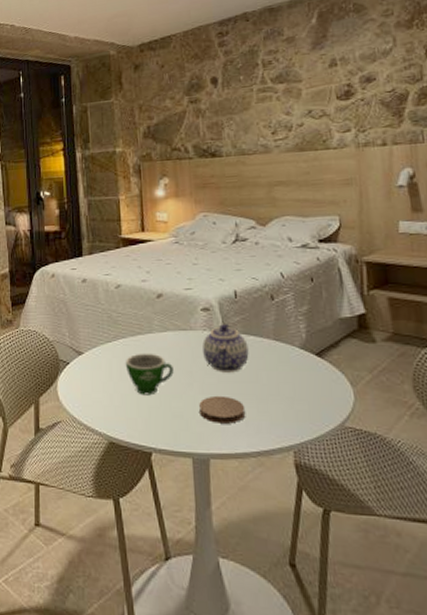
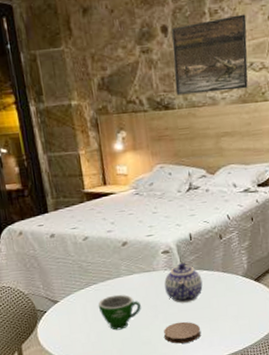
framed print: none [221,63,306,143] -> present [170,14,248,96]

